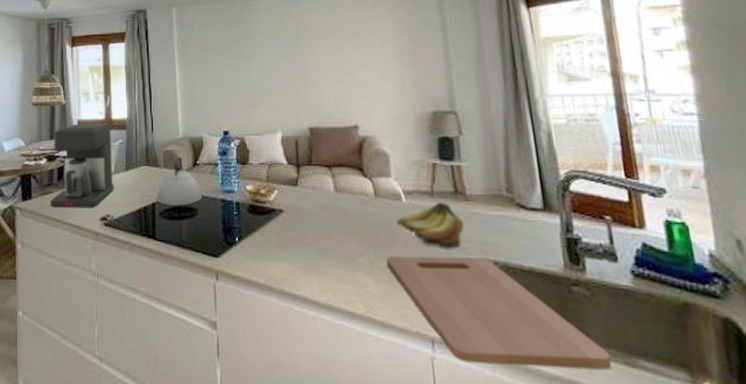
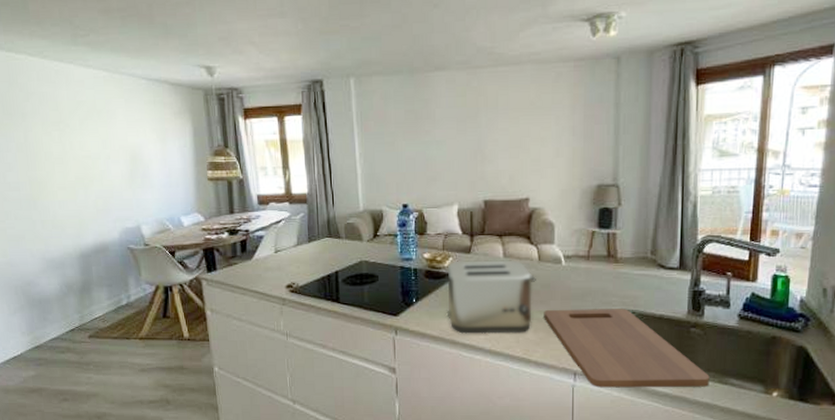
coffee maker: present [50,123,114,208] -> none [233,198,298,278]
kettle: present [157,156,203,206] -> none [340,229,383,273]
toaster: none [272,194,374,284] -> present [446,260,536,334]
fruit: present [396,202,464,248] -> none [555,264,612,301]

